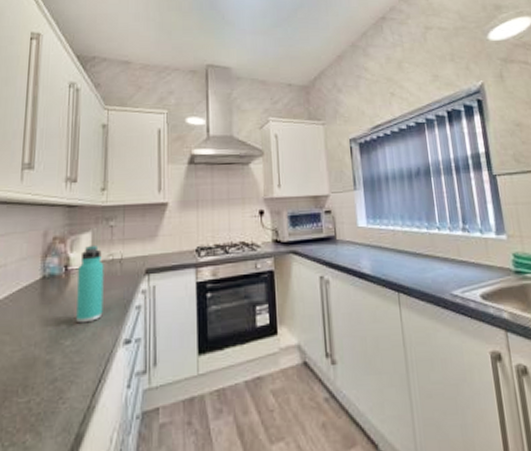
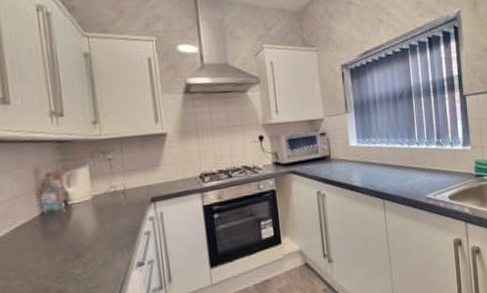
thermos bottle: present [76,244,104,324] -> none [79,178,112,253]

